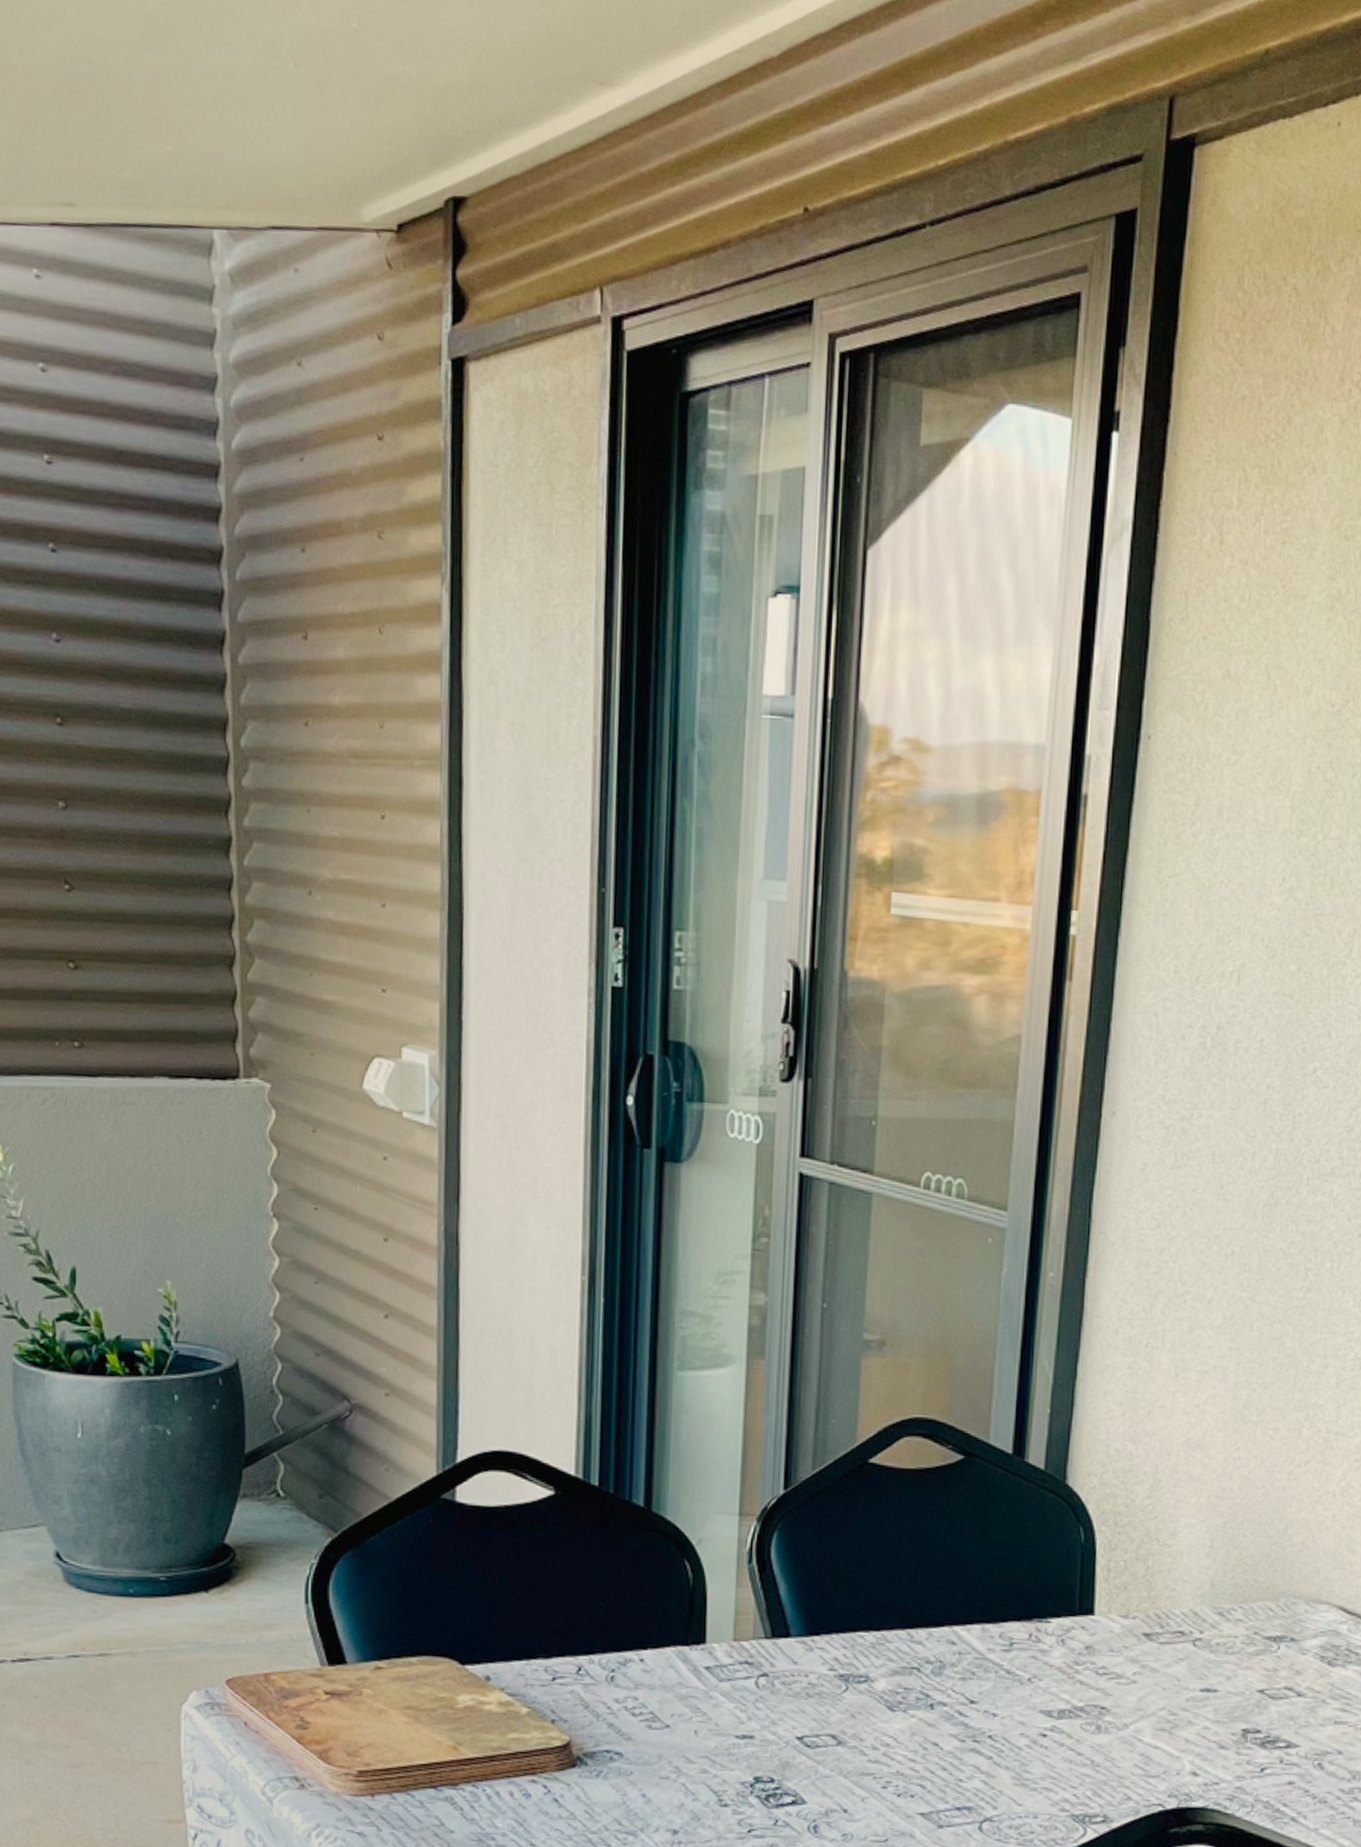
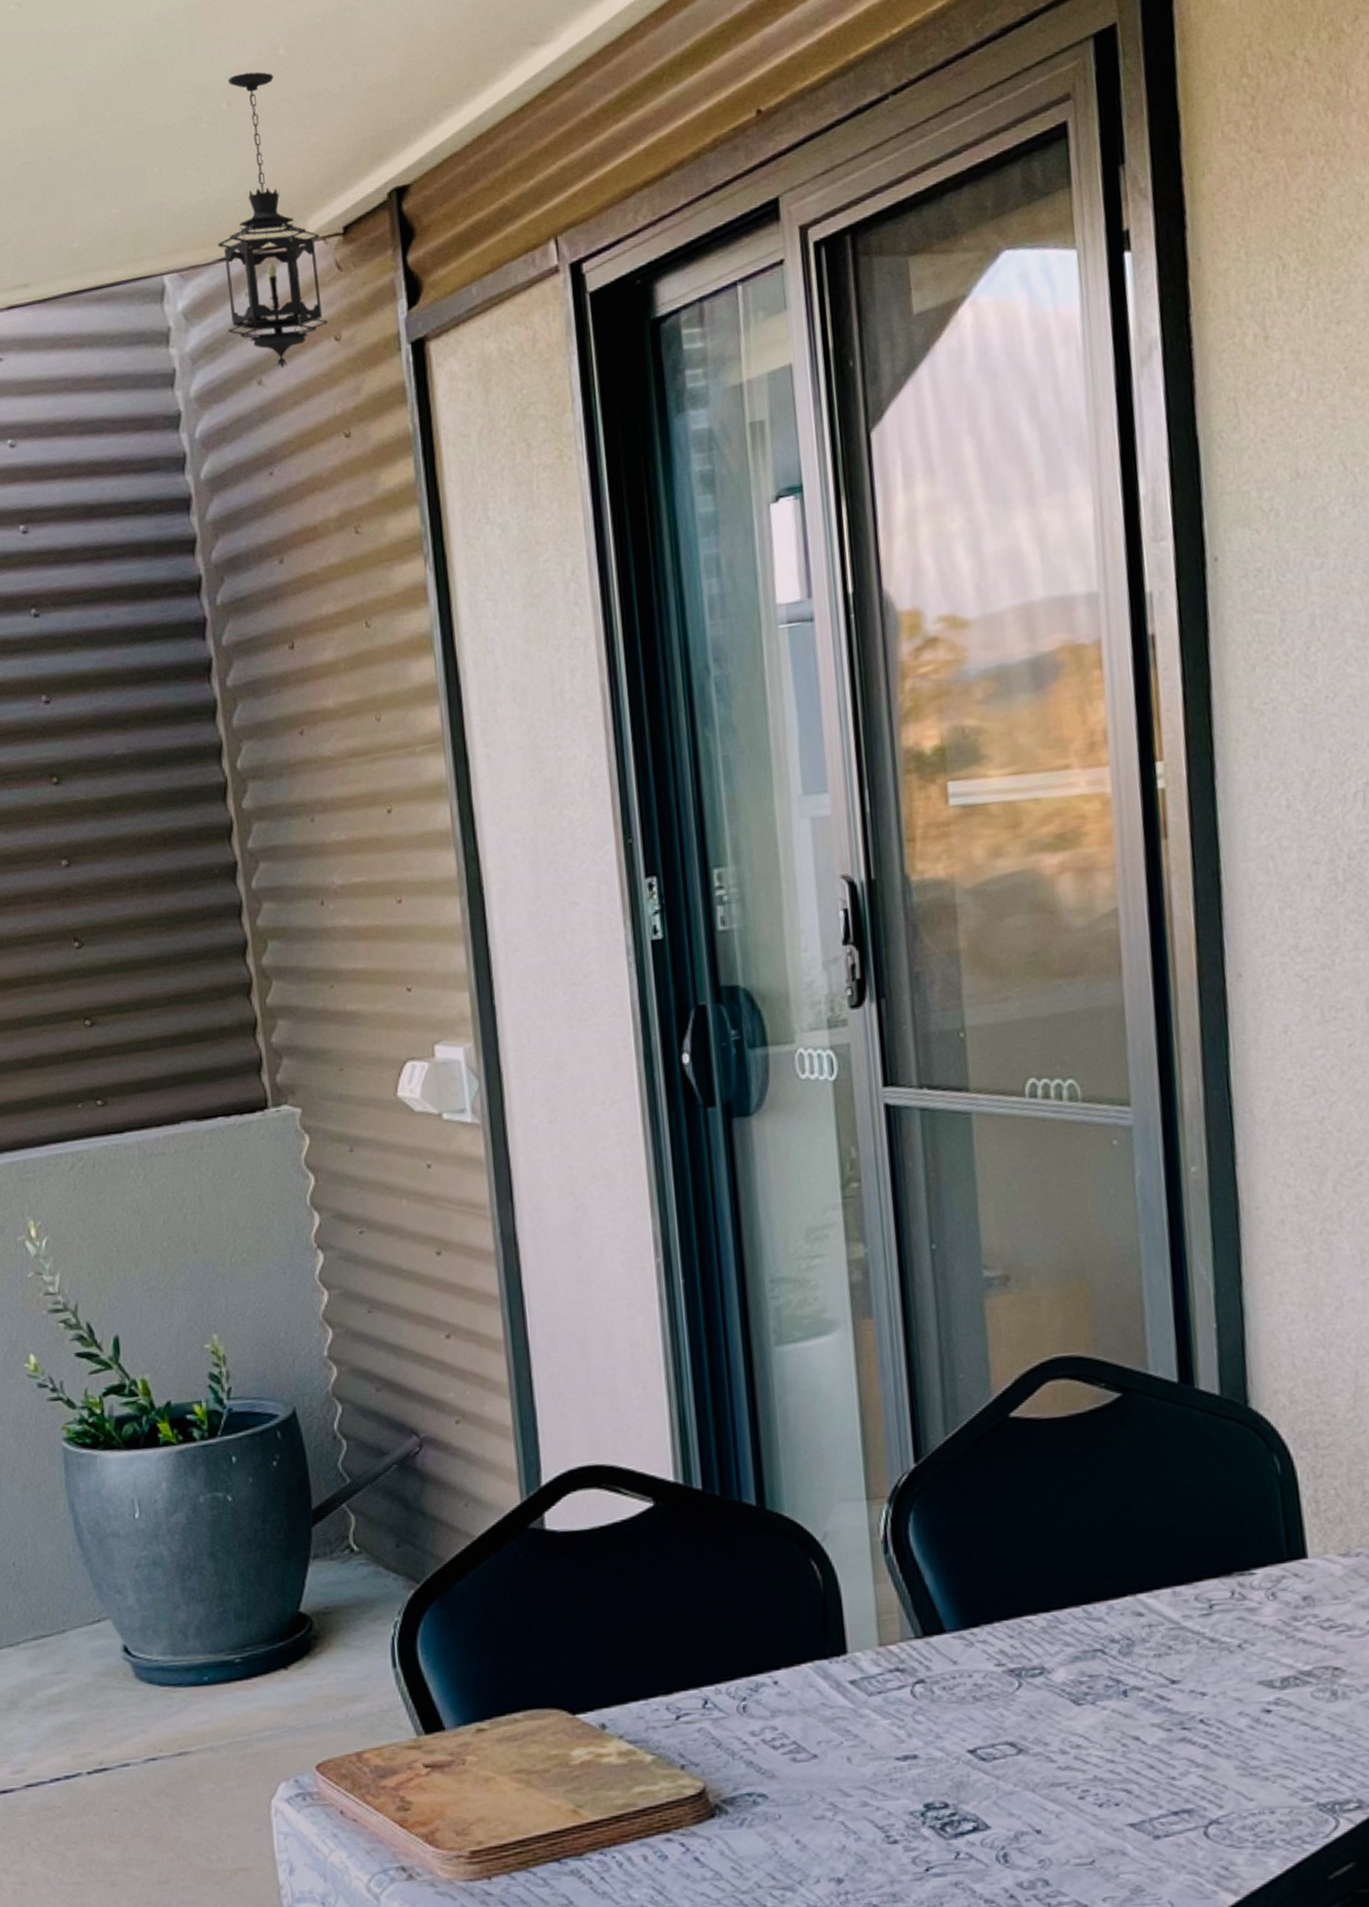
hanging lantern: none [271,35,373,355] -> present [217,71,328,368]

